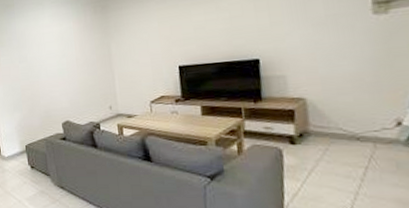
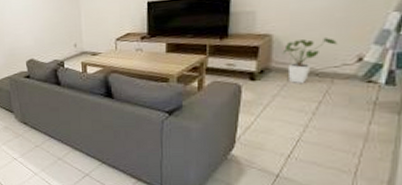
house plant: none [318,100,374,149] -> present [282,36,338,84]

